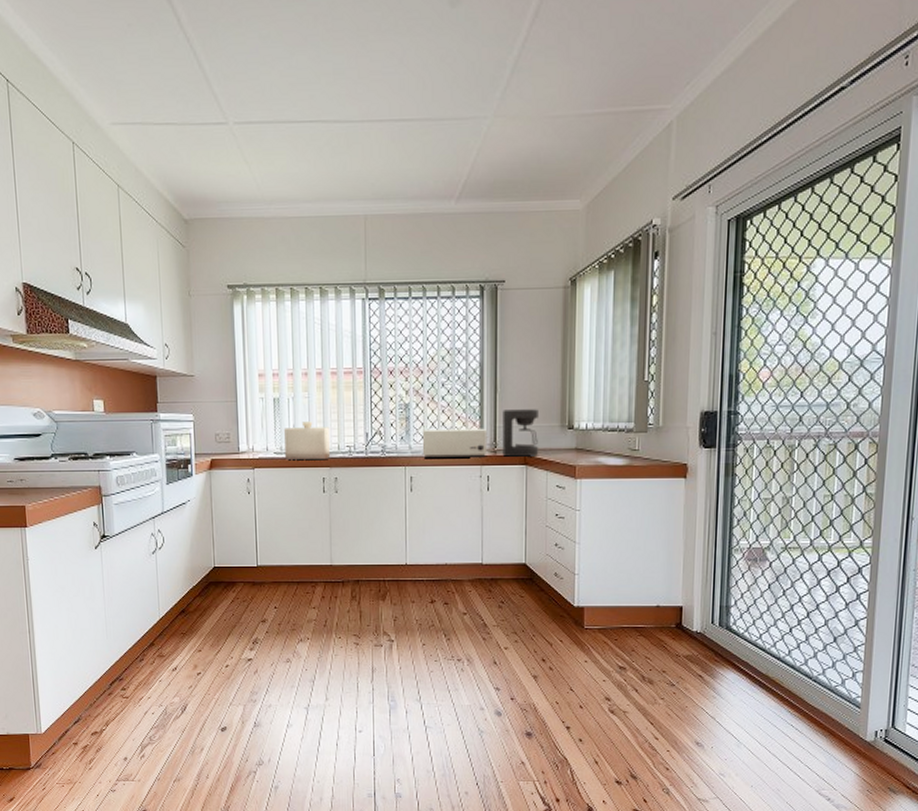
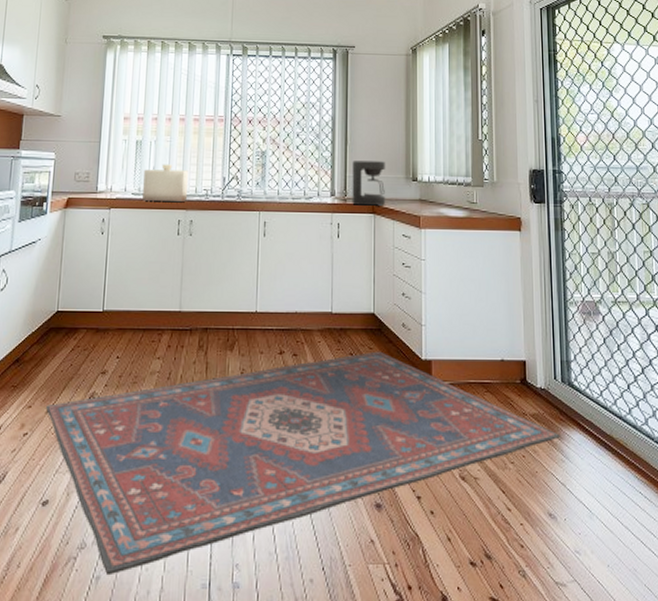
rug: none [215,599,713,786] -> present [46,351,560,576]
toaster: present [422,428,488,459] -> none [276,175,339,206]

